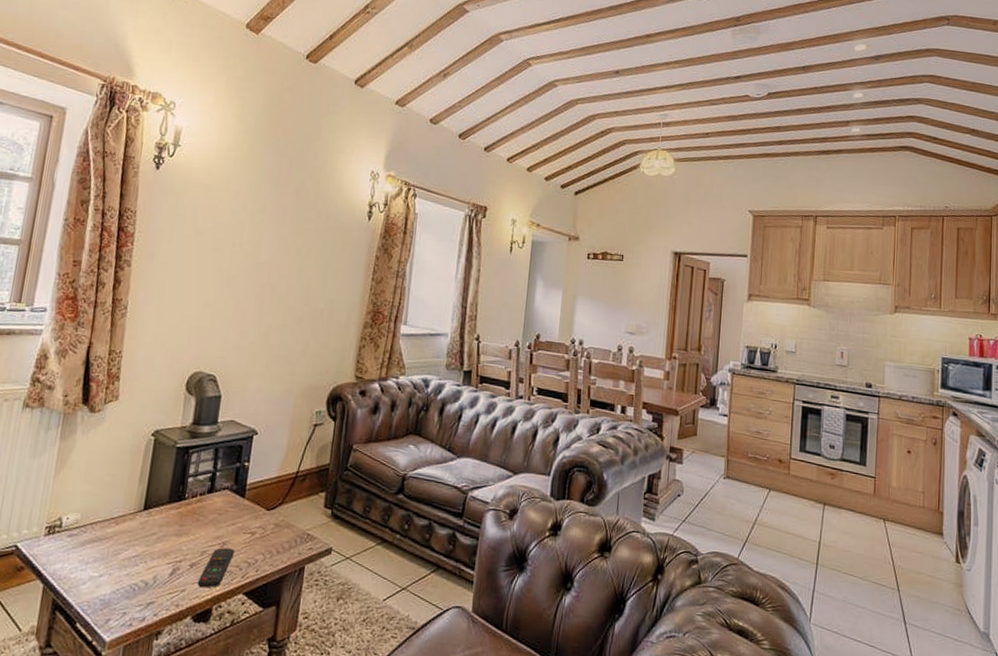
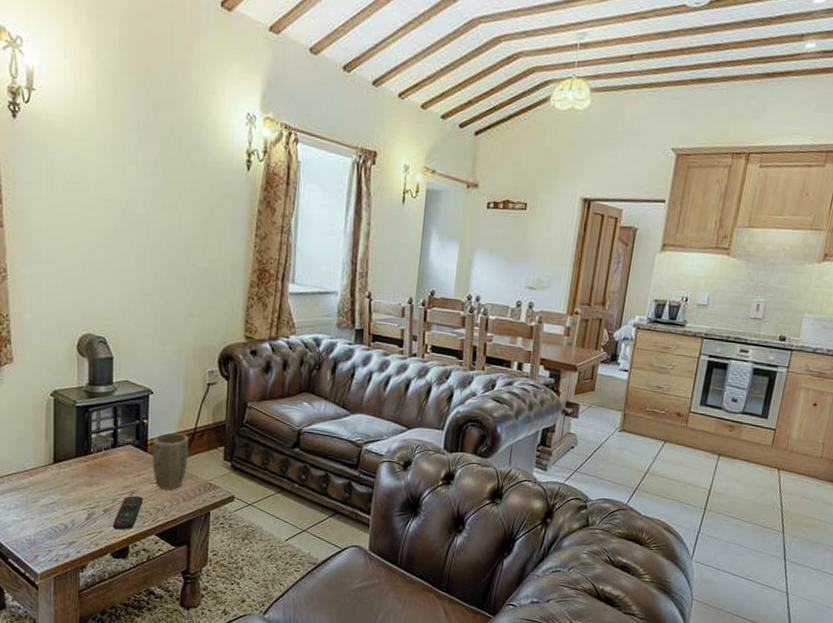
plant pot: none [248,476,290,541] -> present [152,432,189,490]

